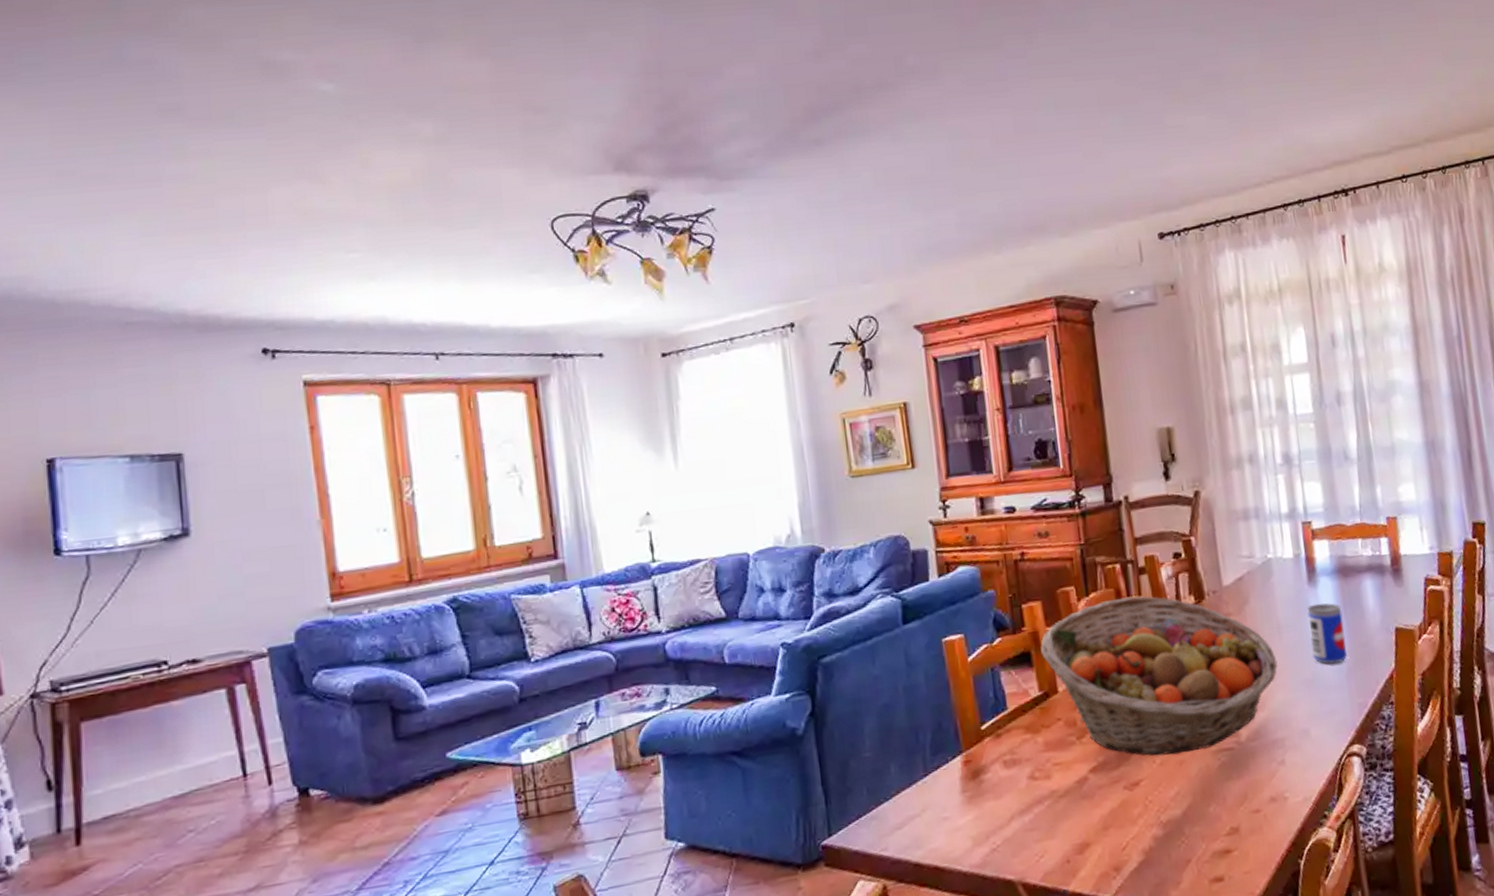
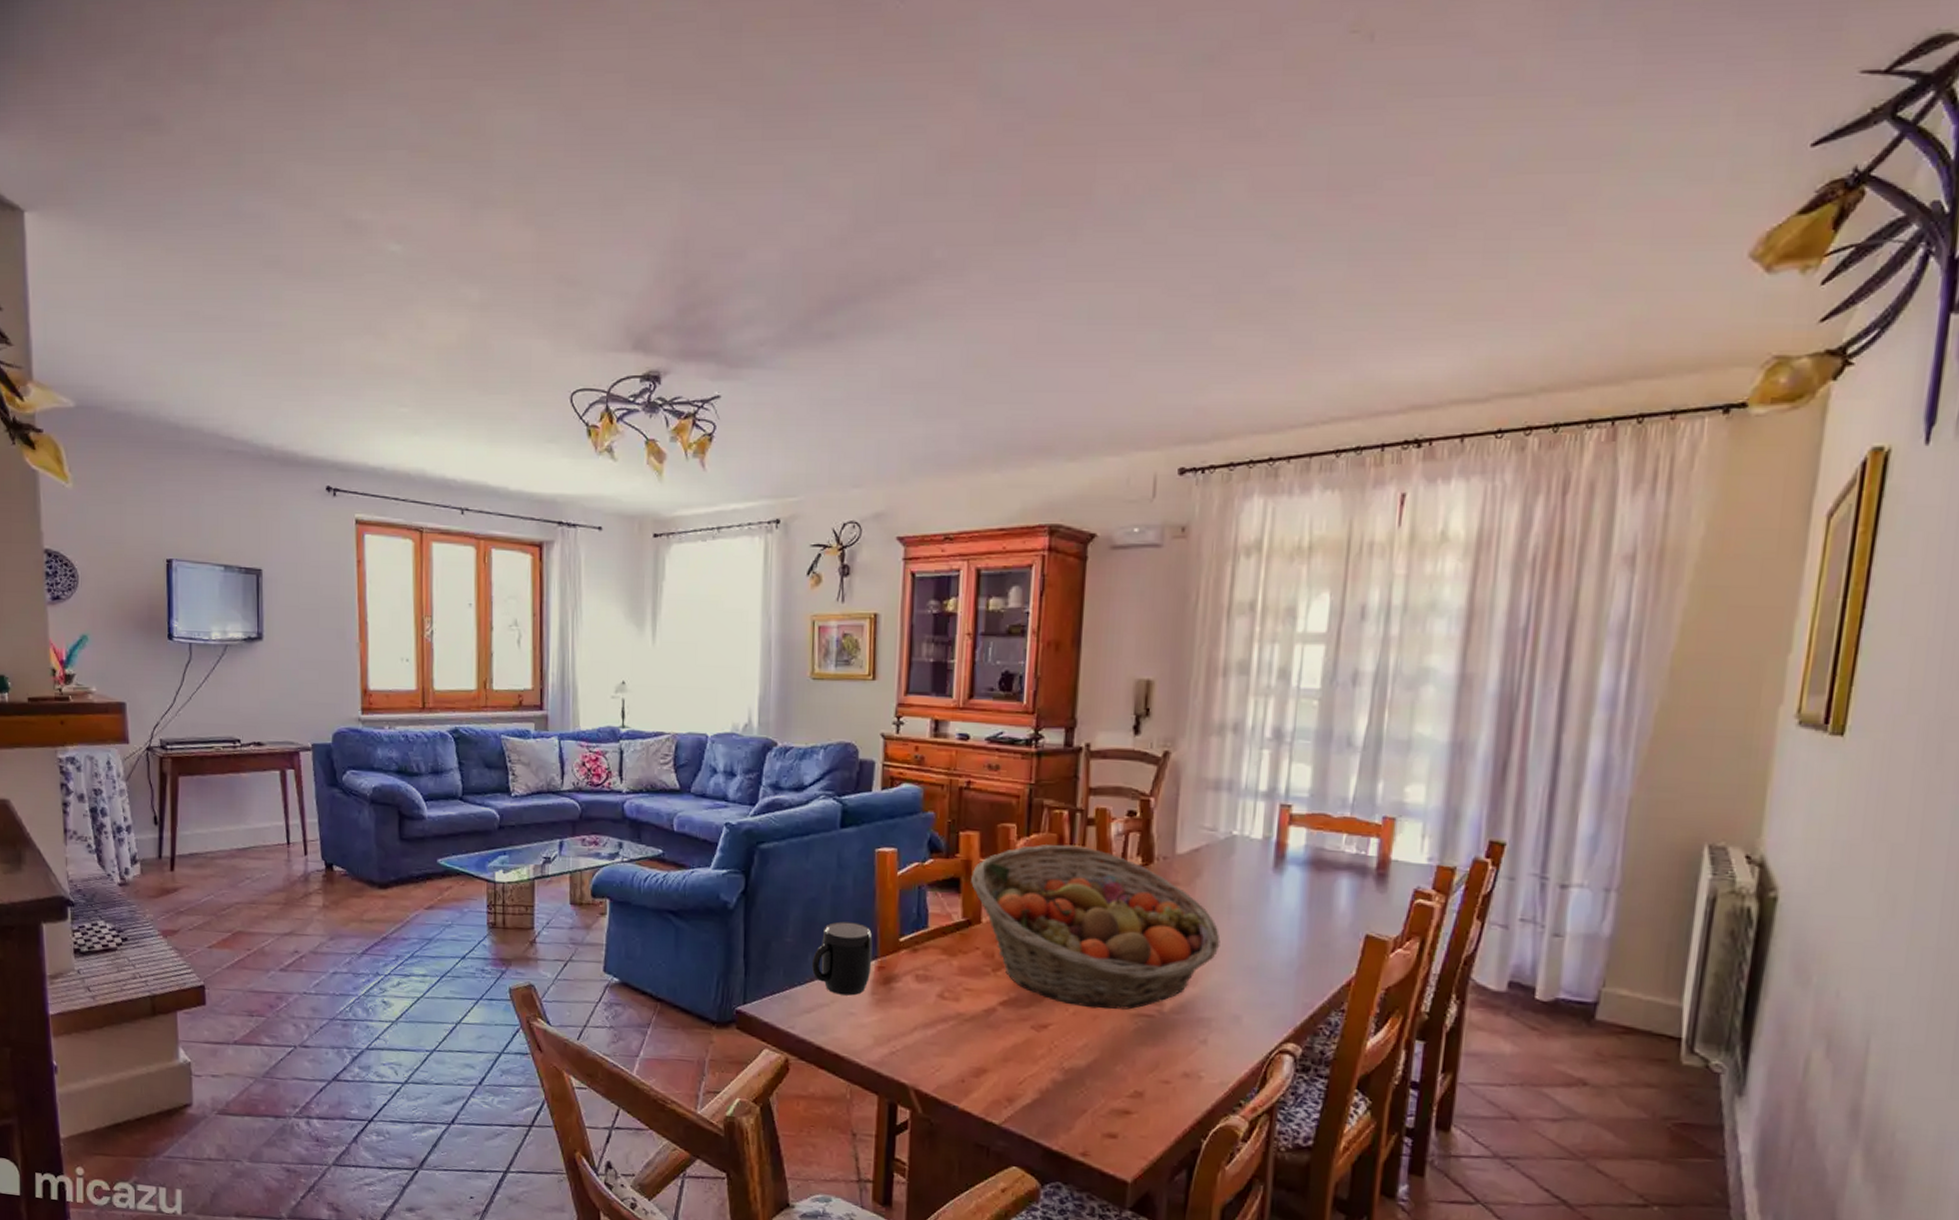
mug: none [895,720,958,802] -> present [811,921,873,996]
beer can: present [1307,603,1347,665] -> none [1261,891,1307,957]

